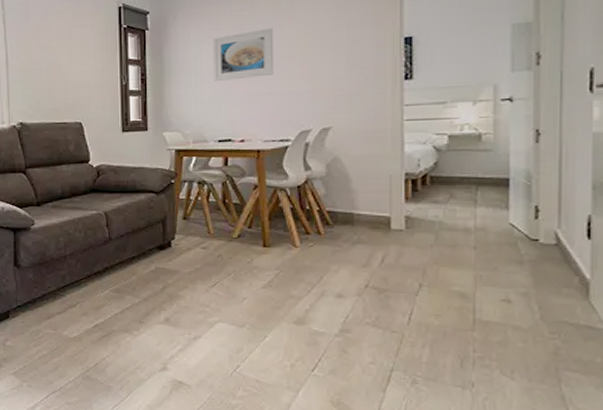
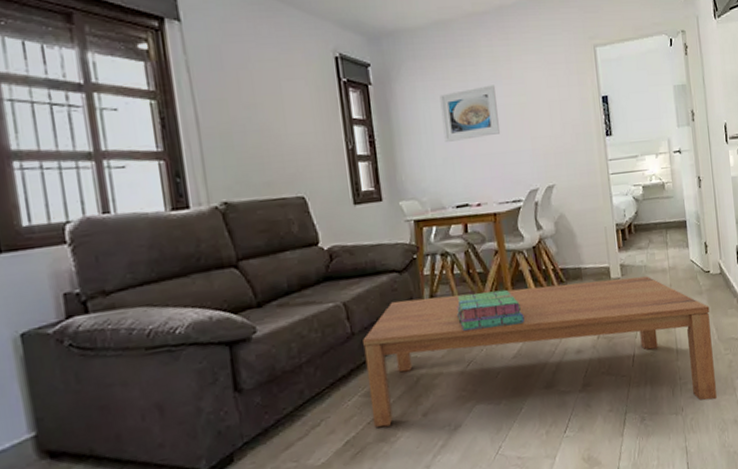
coffee table: none [118,217,532,386] -> present [363,276,717,428]
stack of books: none [208,221,279,257] -> present [456,289,525,331]

